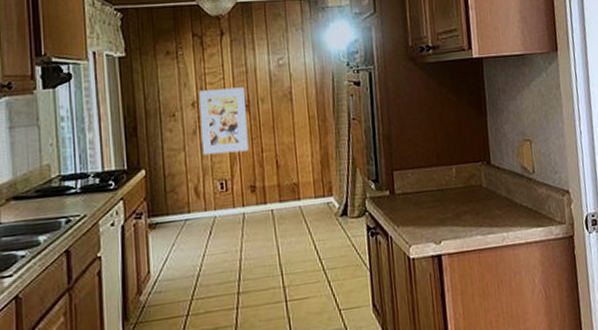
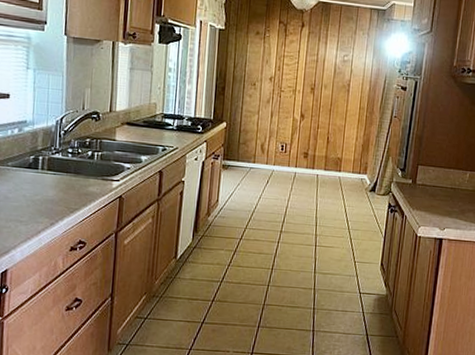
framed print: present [199,87,249,156] -> none [271,69,314,125]

